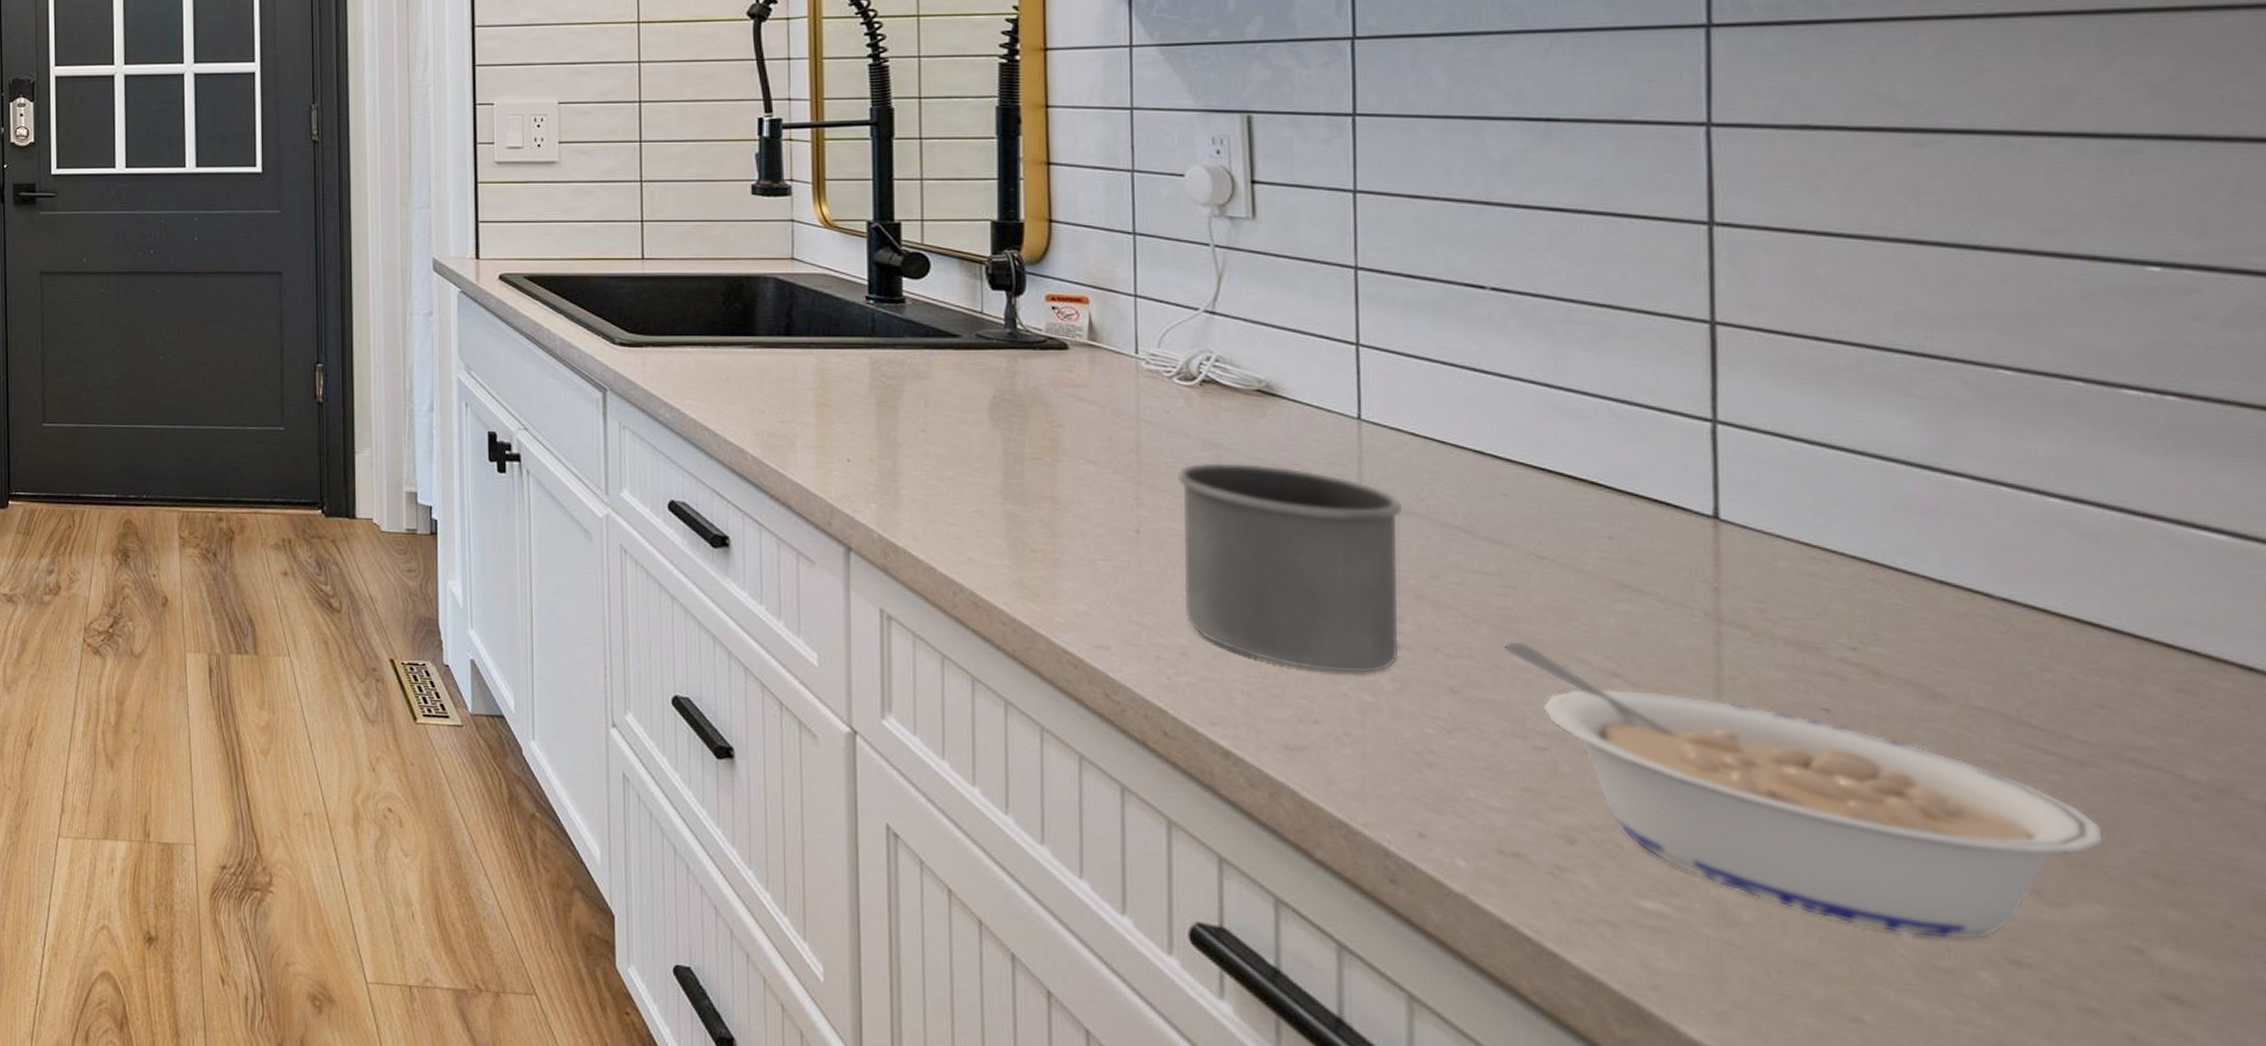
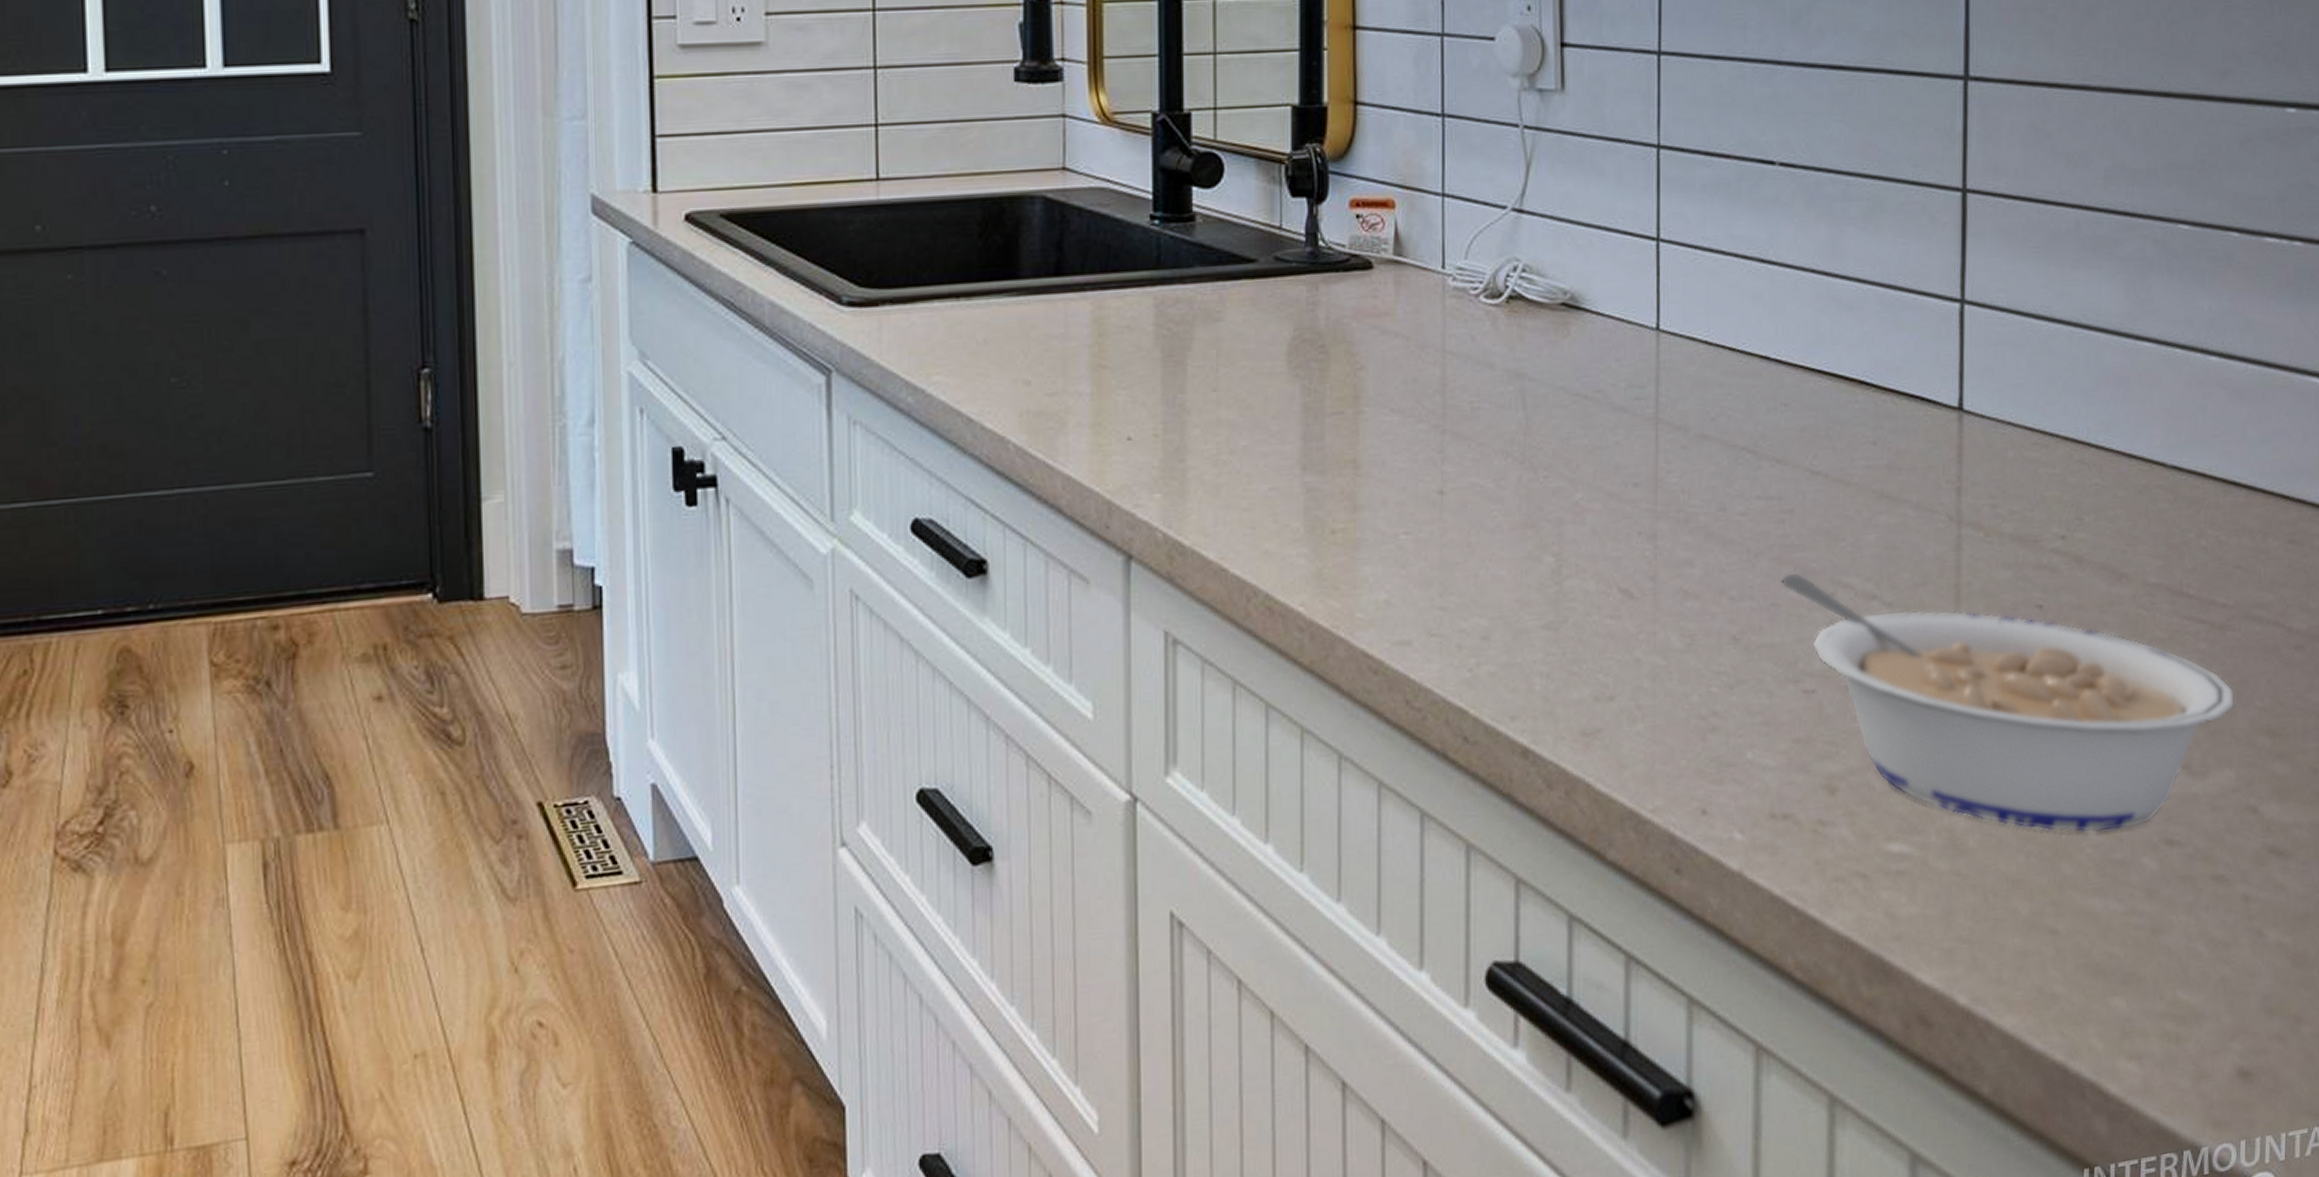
mug: present [1176,461,1403,674] -> none [1481,394,1696,637]

